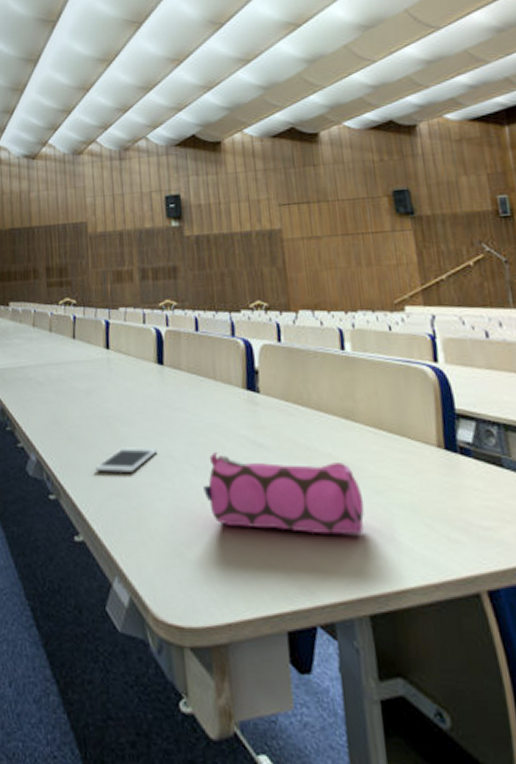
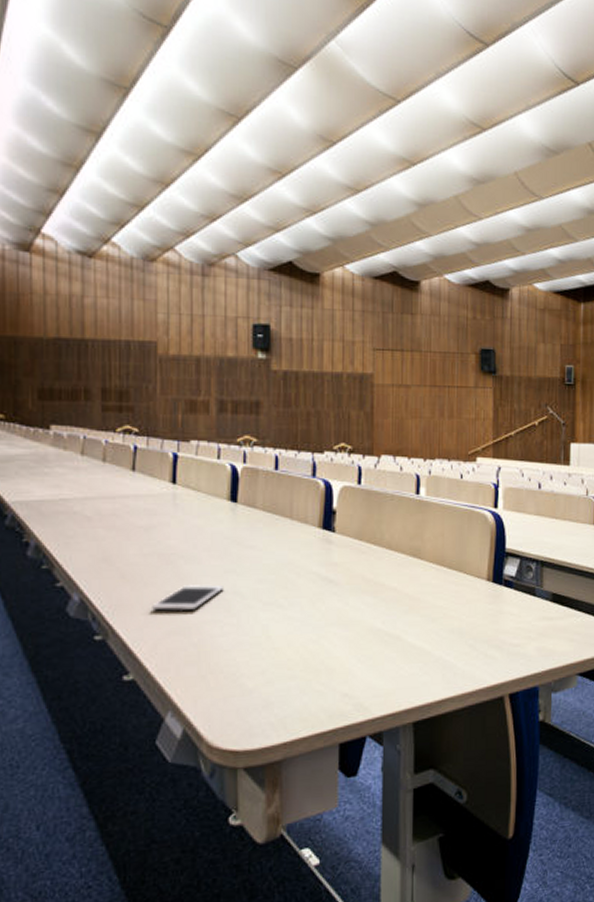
pencil case: present [203,452,365,535] -> none [270,588,420,658]

